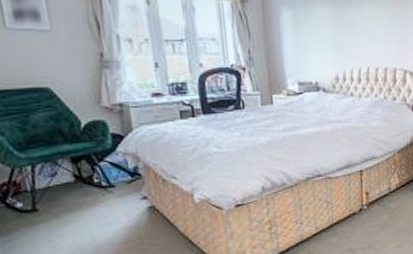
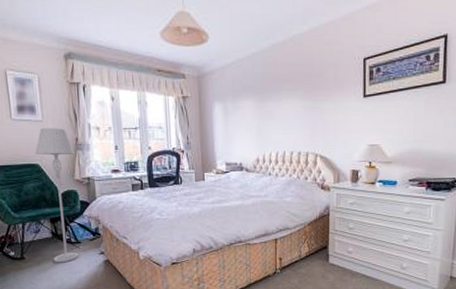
floor lamp: none [42,40,113,214] -> present [34,128,79,263]

